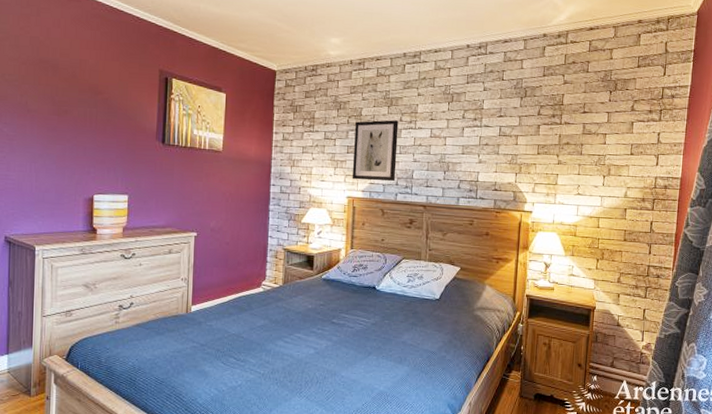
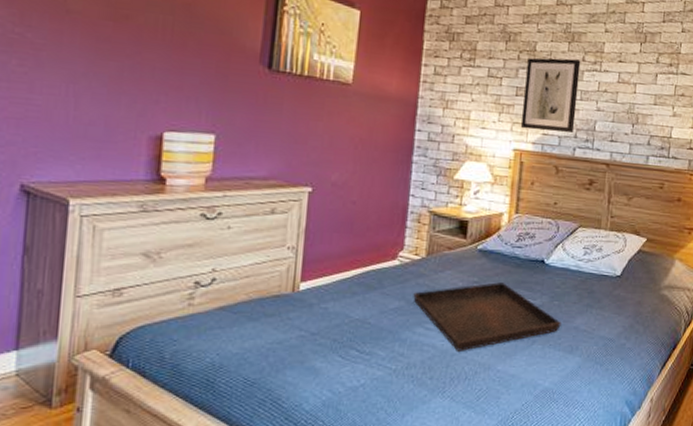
serving tray: none [274,305,392,360] -> present [413,282,561,351]

